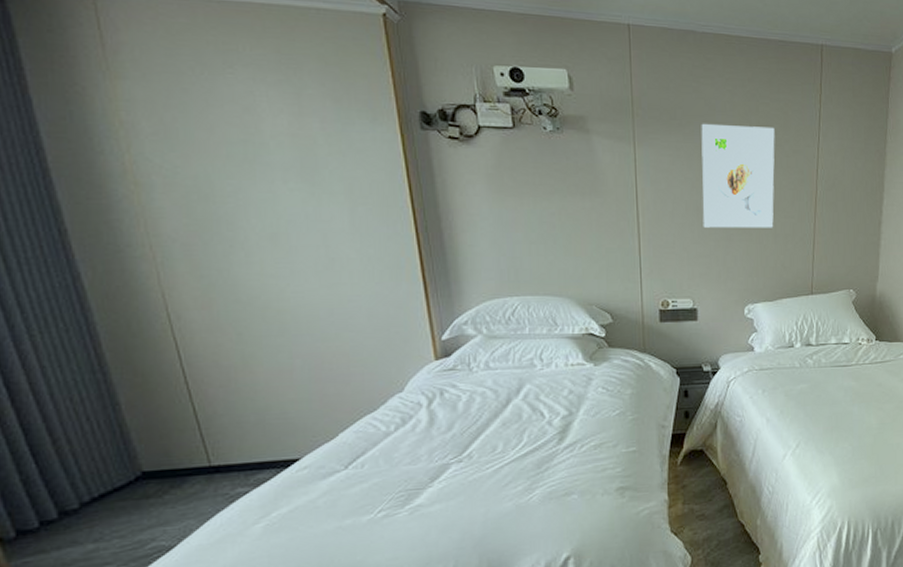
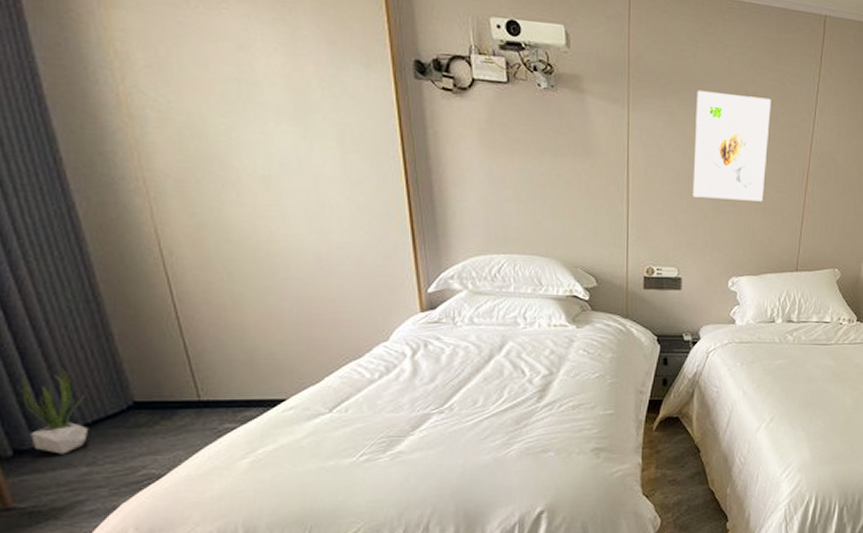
potted plant: none [19,440,96,532] -> present [16,366,90,454]

